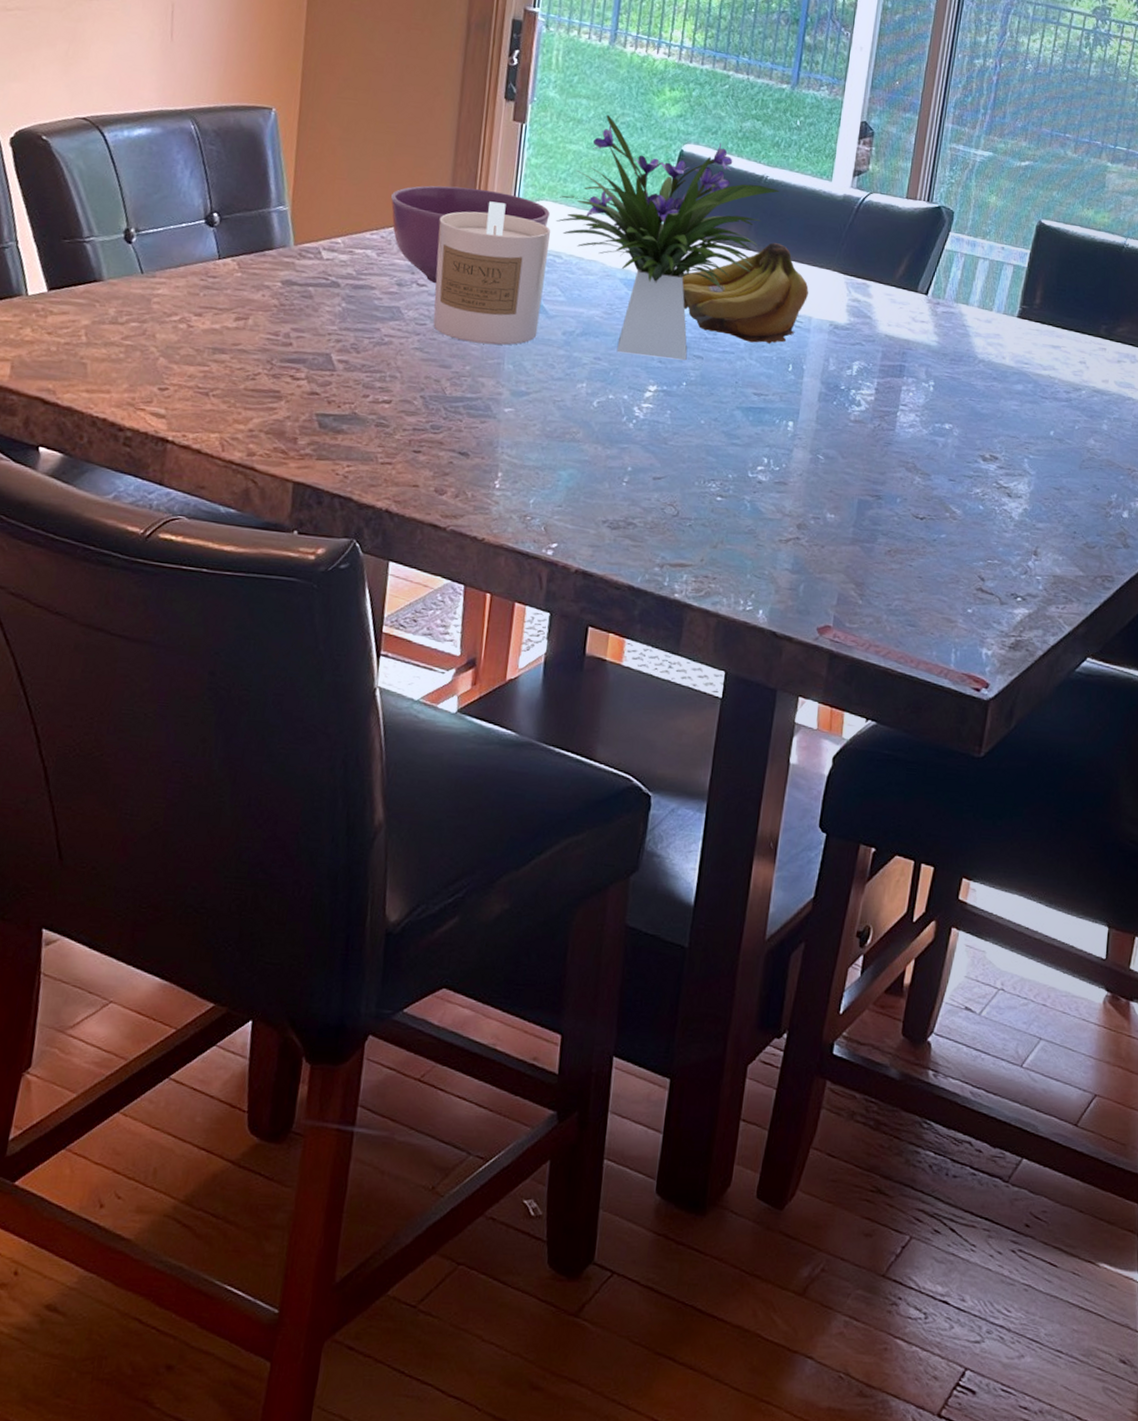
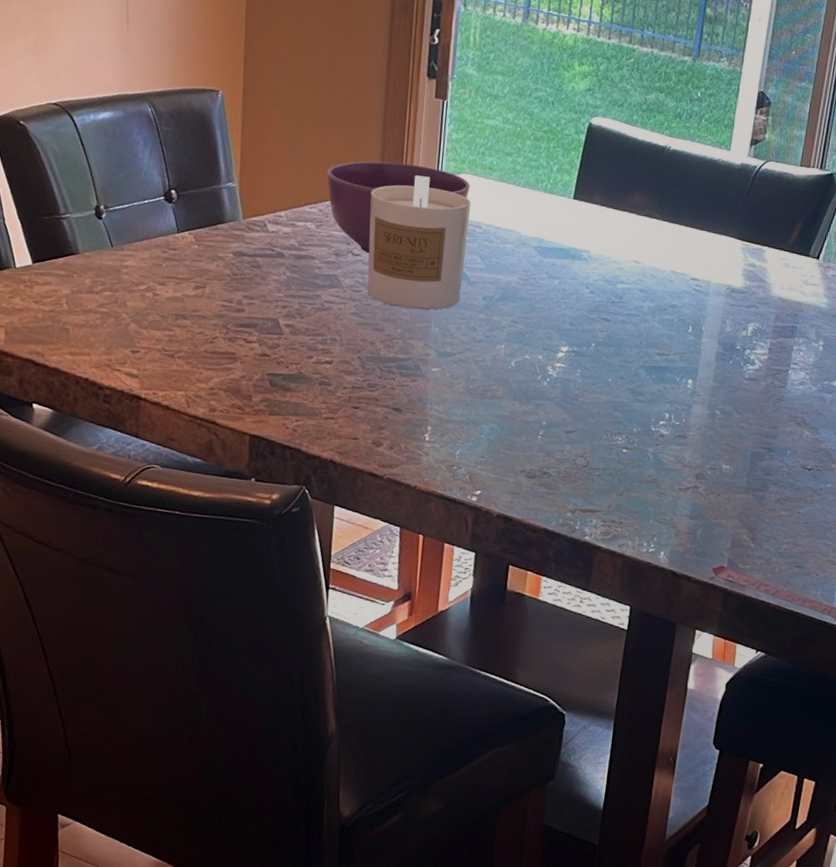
flower arrangement: present [555,114,780,361] -> none [475,90,682,323]
fruit: present [682,243,809,344] -> none [590,211,708,307]

